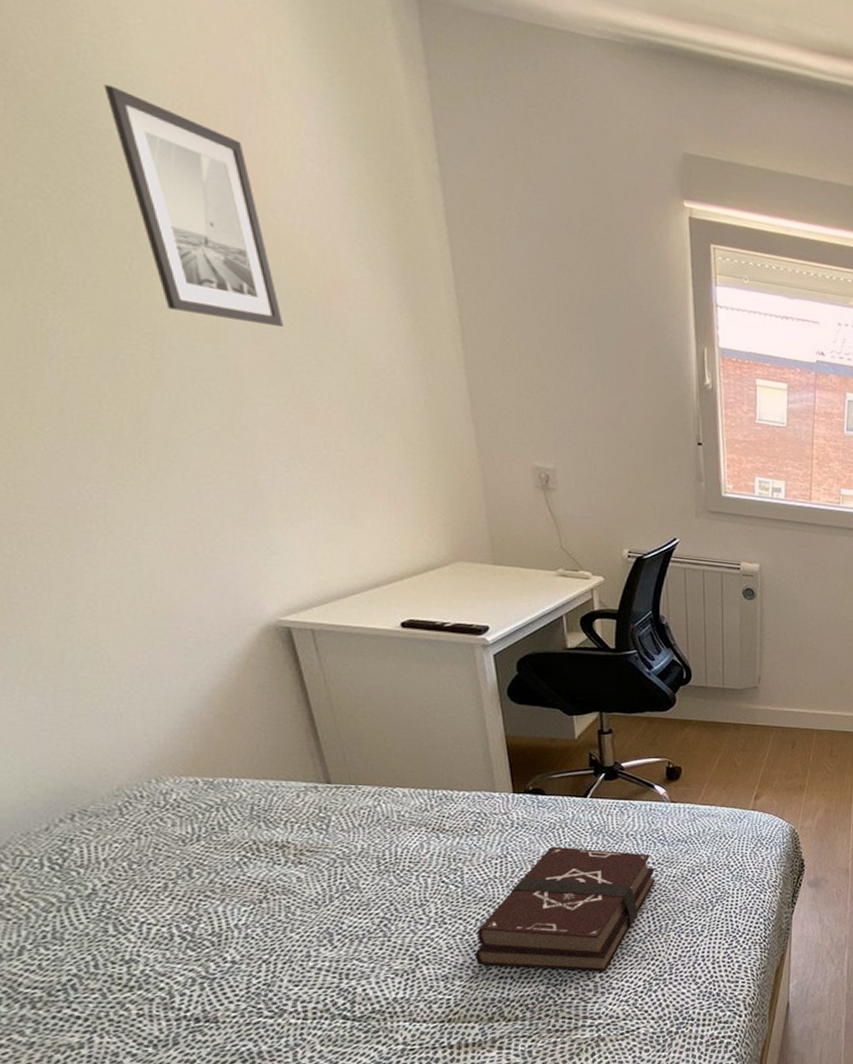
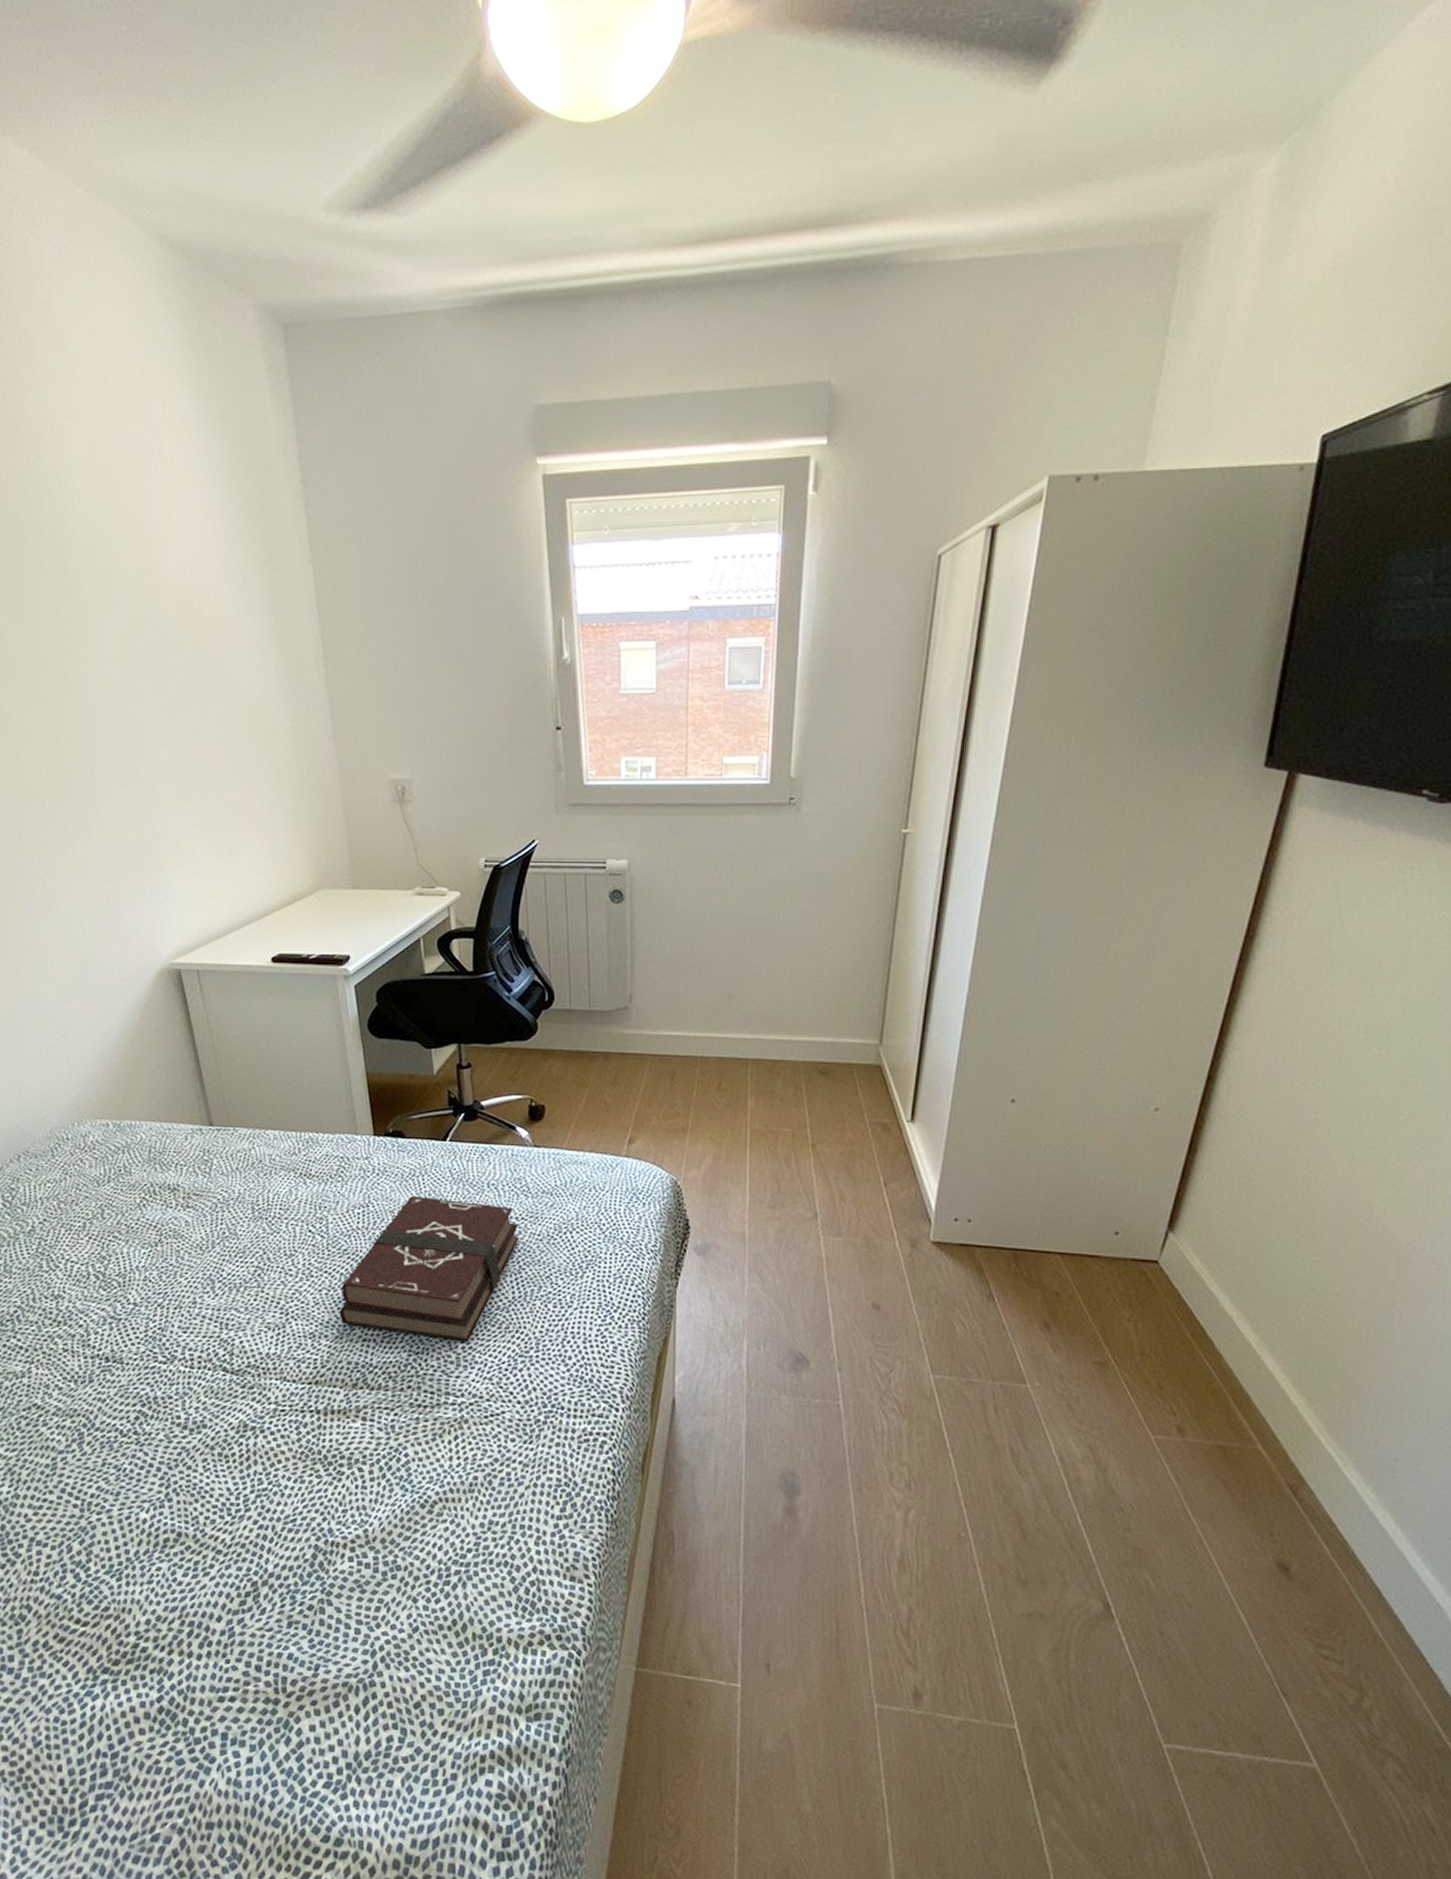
wall art: present [104,84,283,327] -> none [45,486,174,678]

